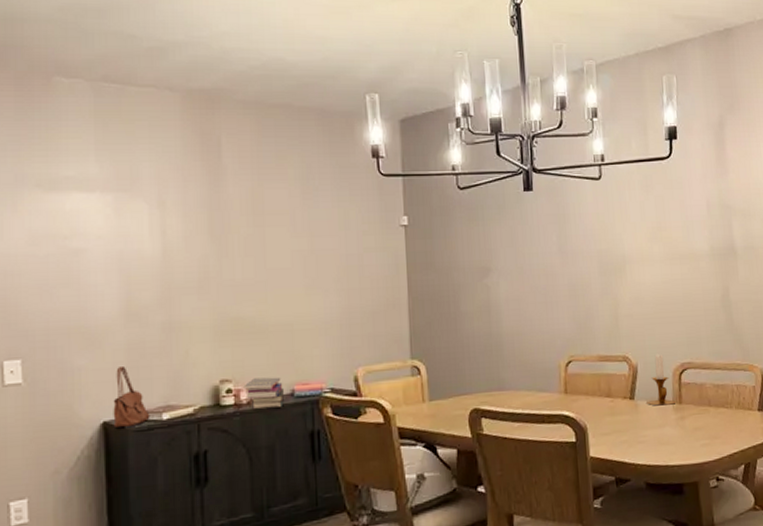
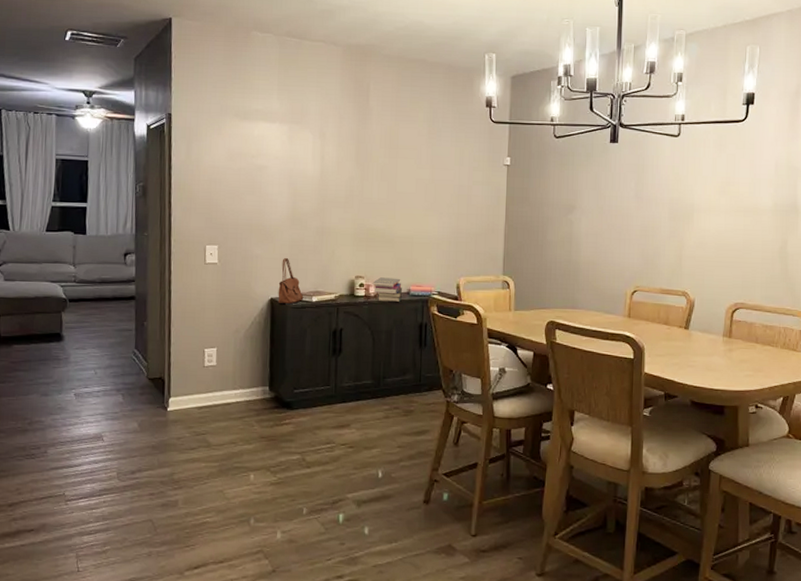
candlestick: present [647,353,676,406] -> none [699,292,726,338]

